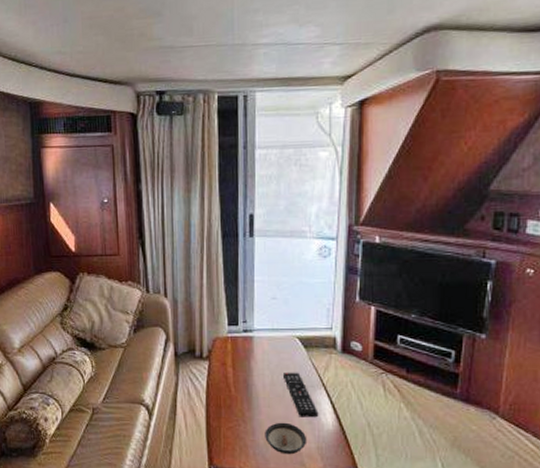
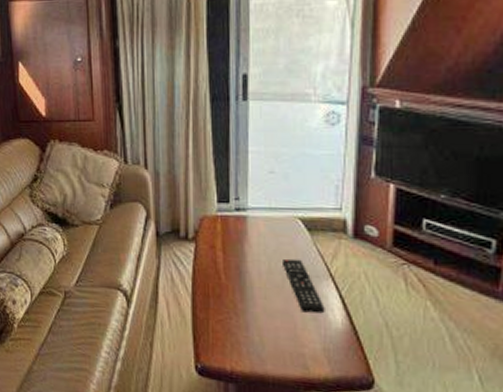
saucer: present [265,422,307,455] -> none [260,317,312,356]

